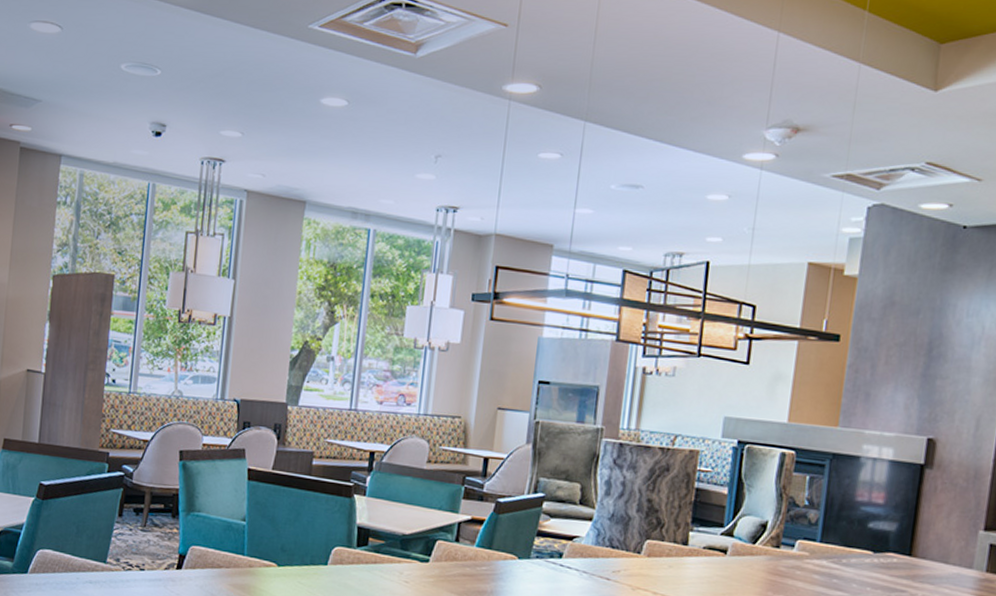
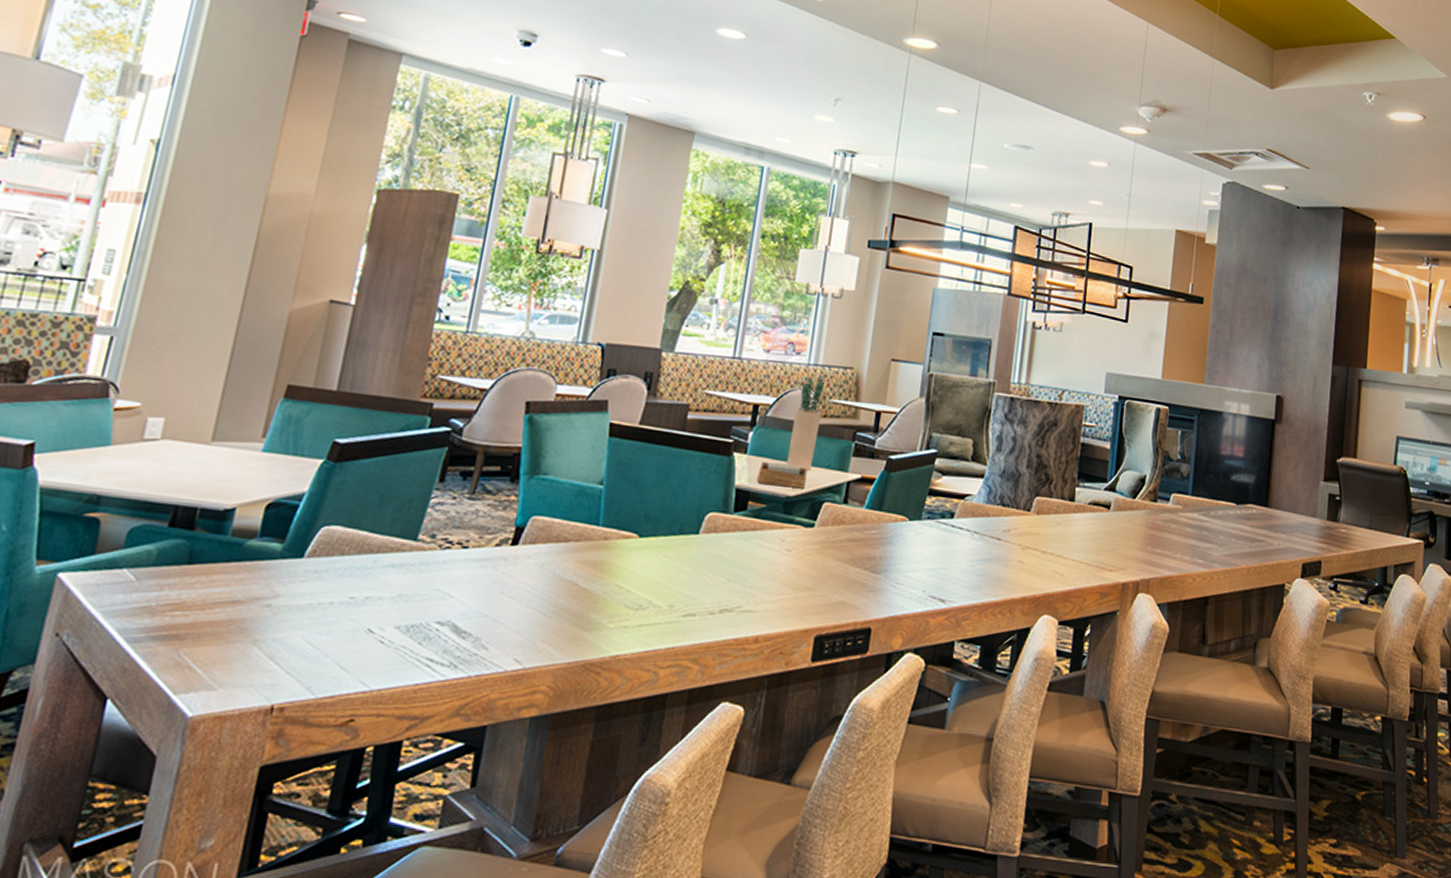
napkin holder: none [376,502,421,528] -> present [757,461,808,489]
vase: none [401,421,435,511] -> present [786,372,825,470]

